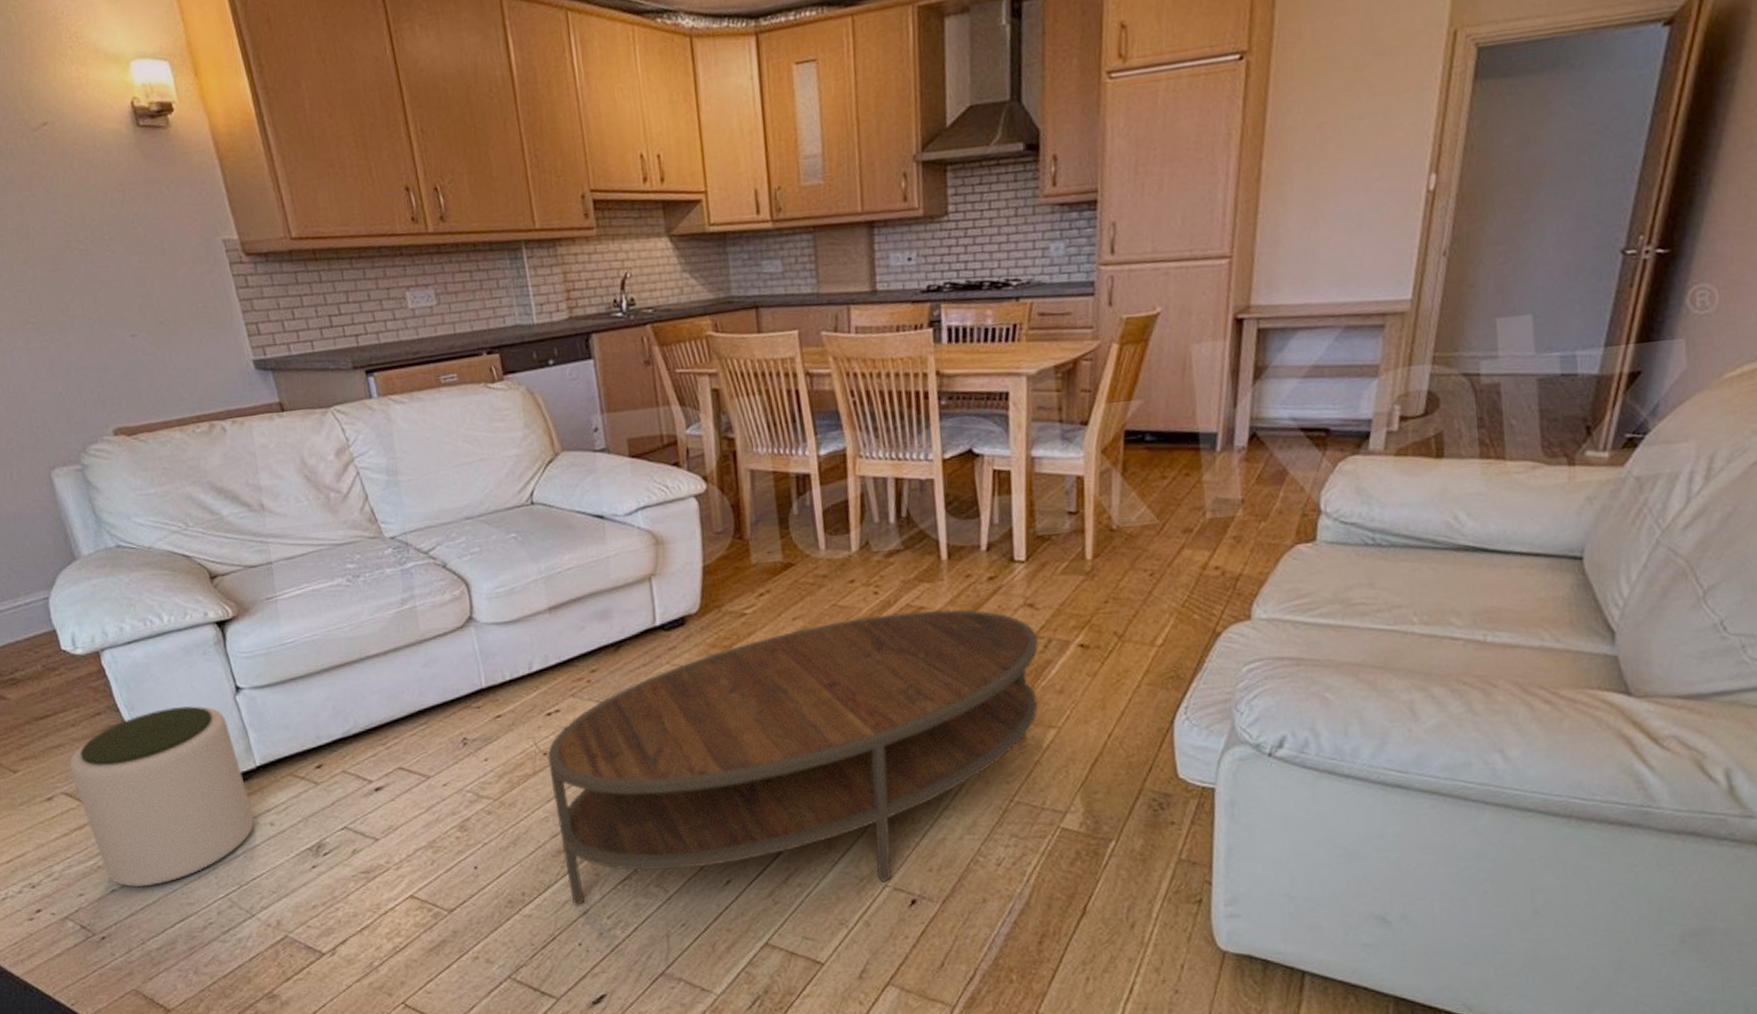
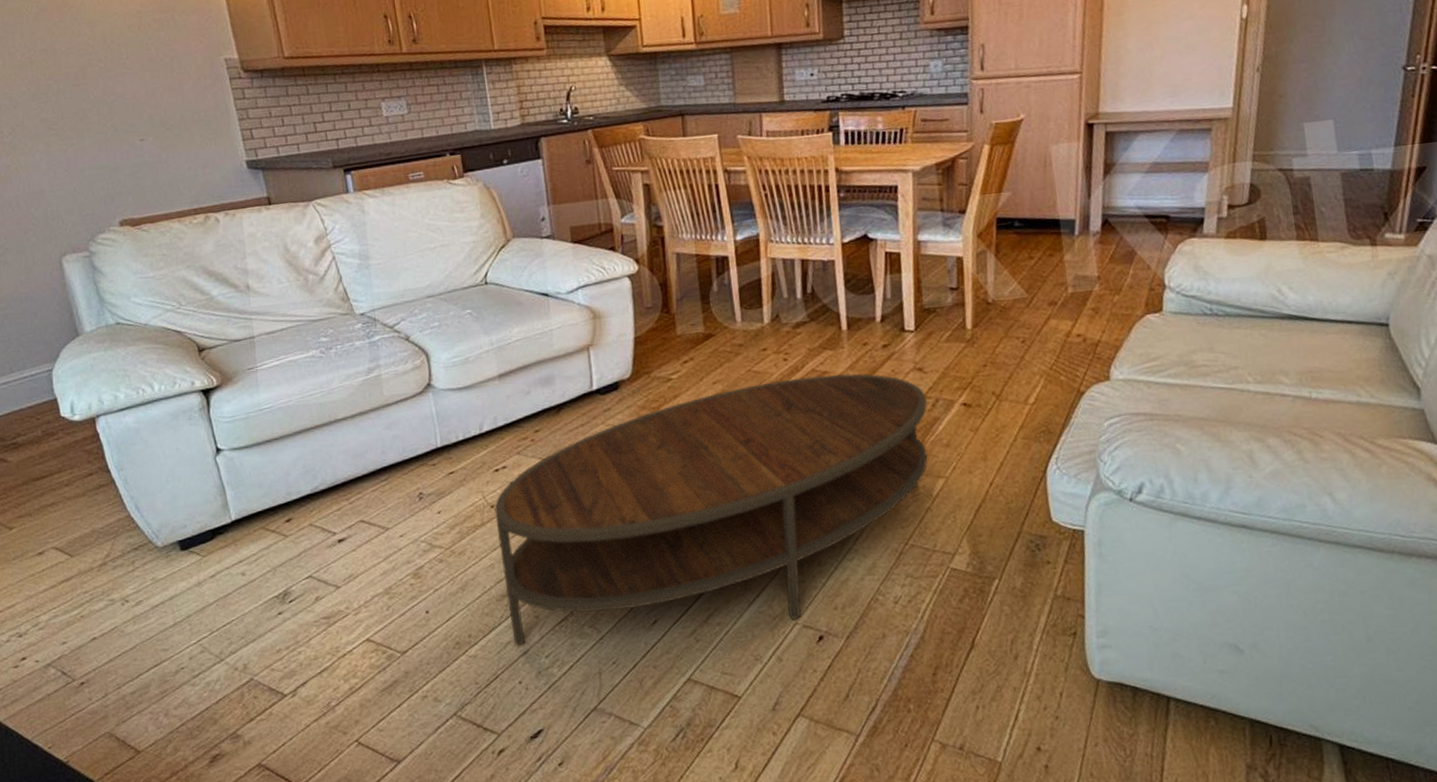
plant pot: present [69,706,254,887] -> none [61,466,227,635]

